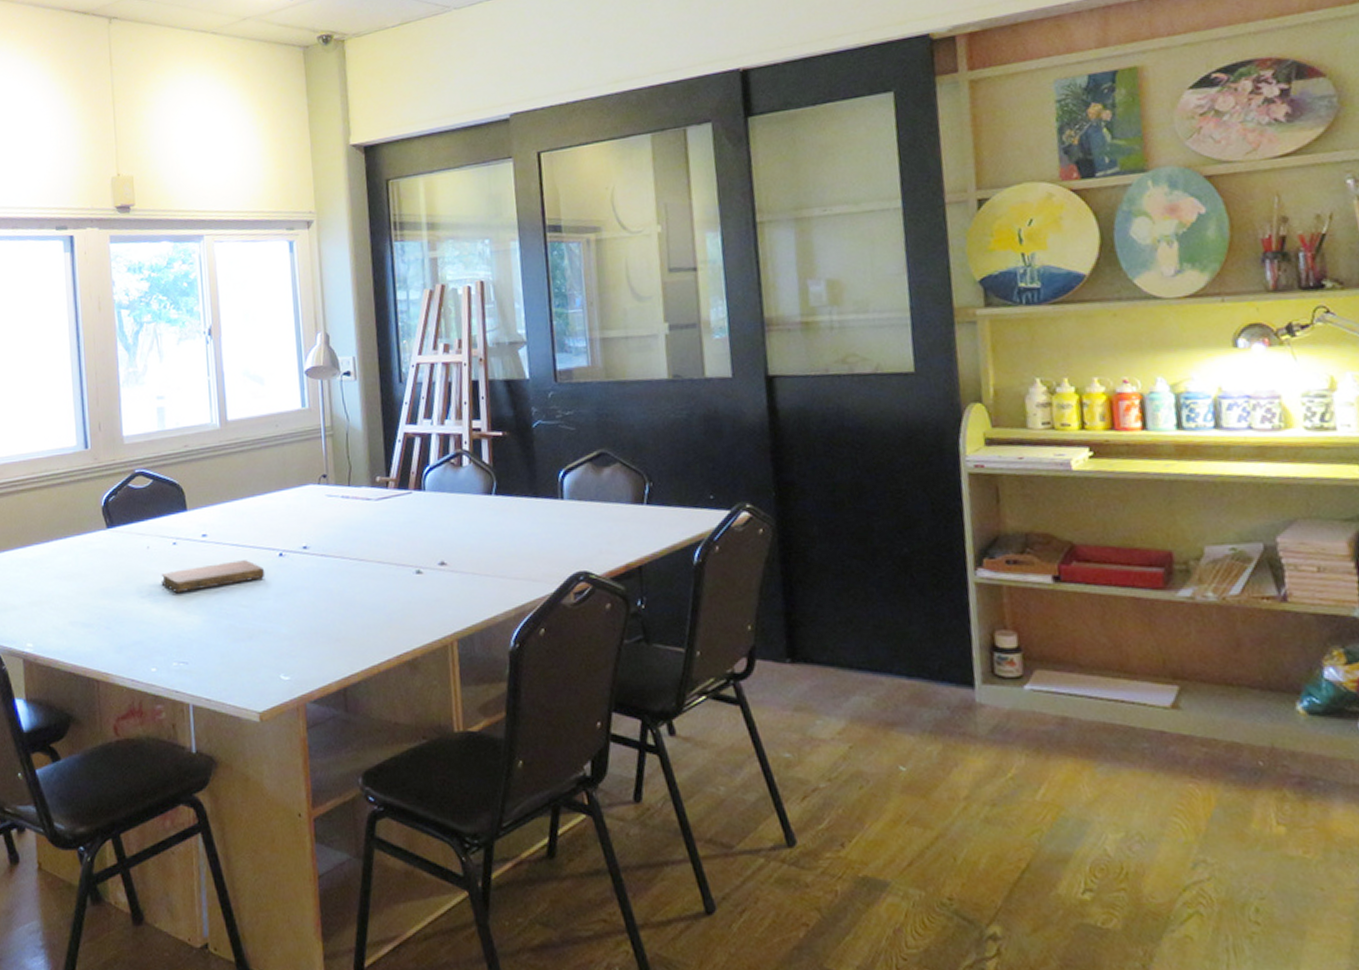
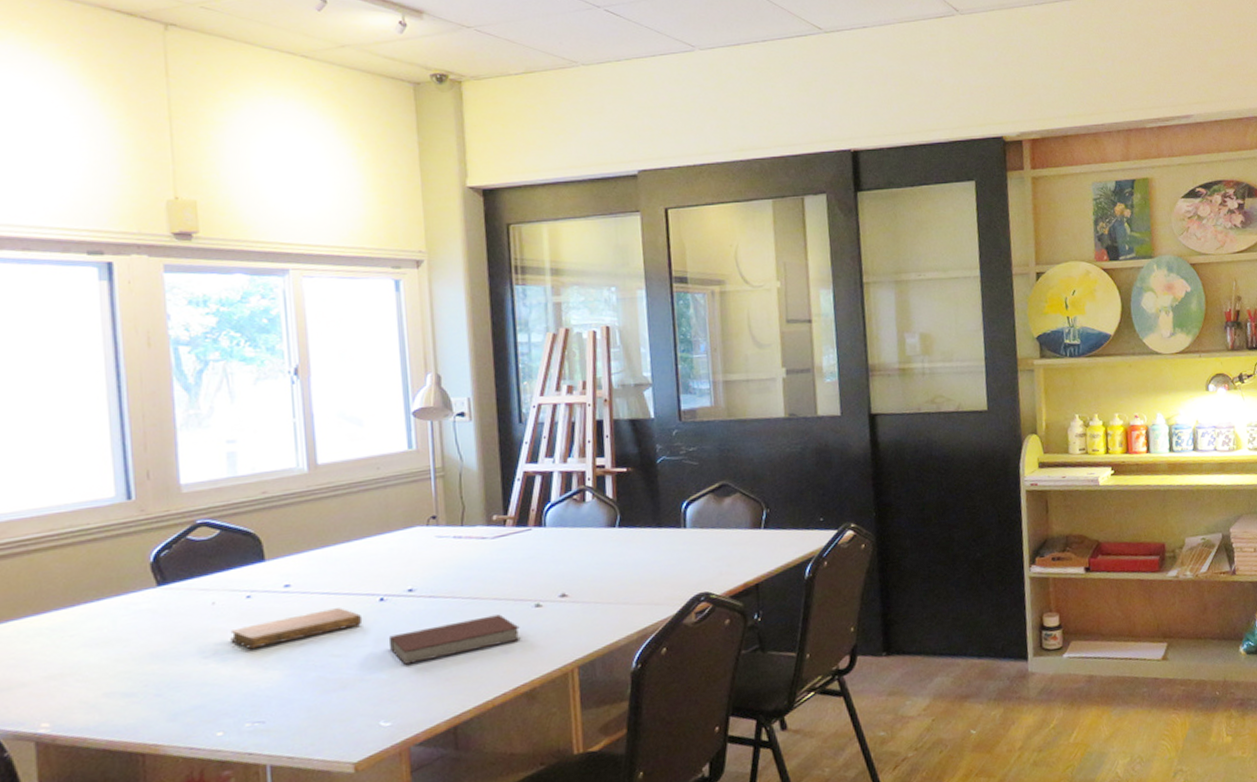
notebook: none [286,578,403,621] -> present [388,614,521,665]

